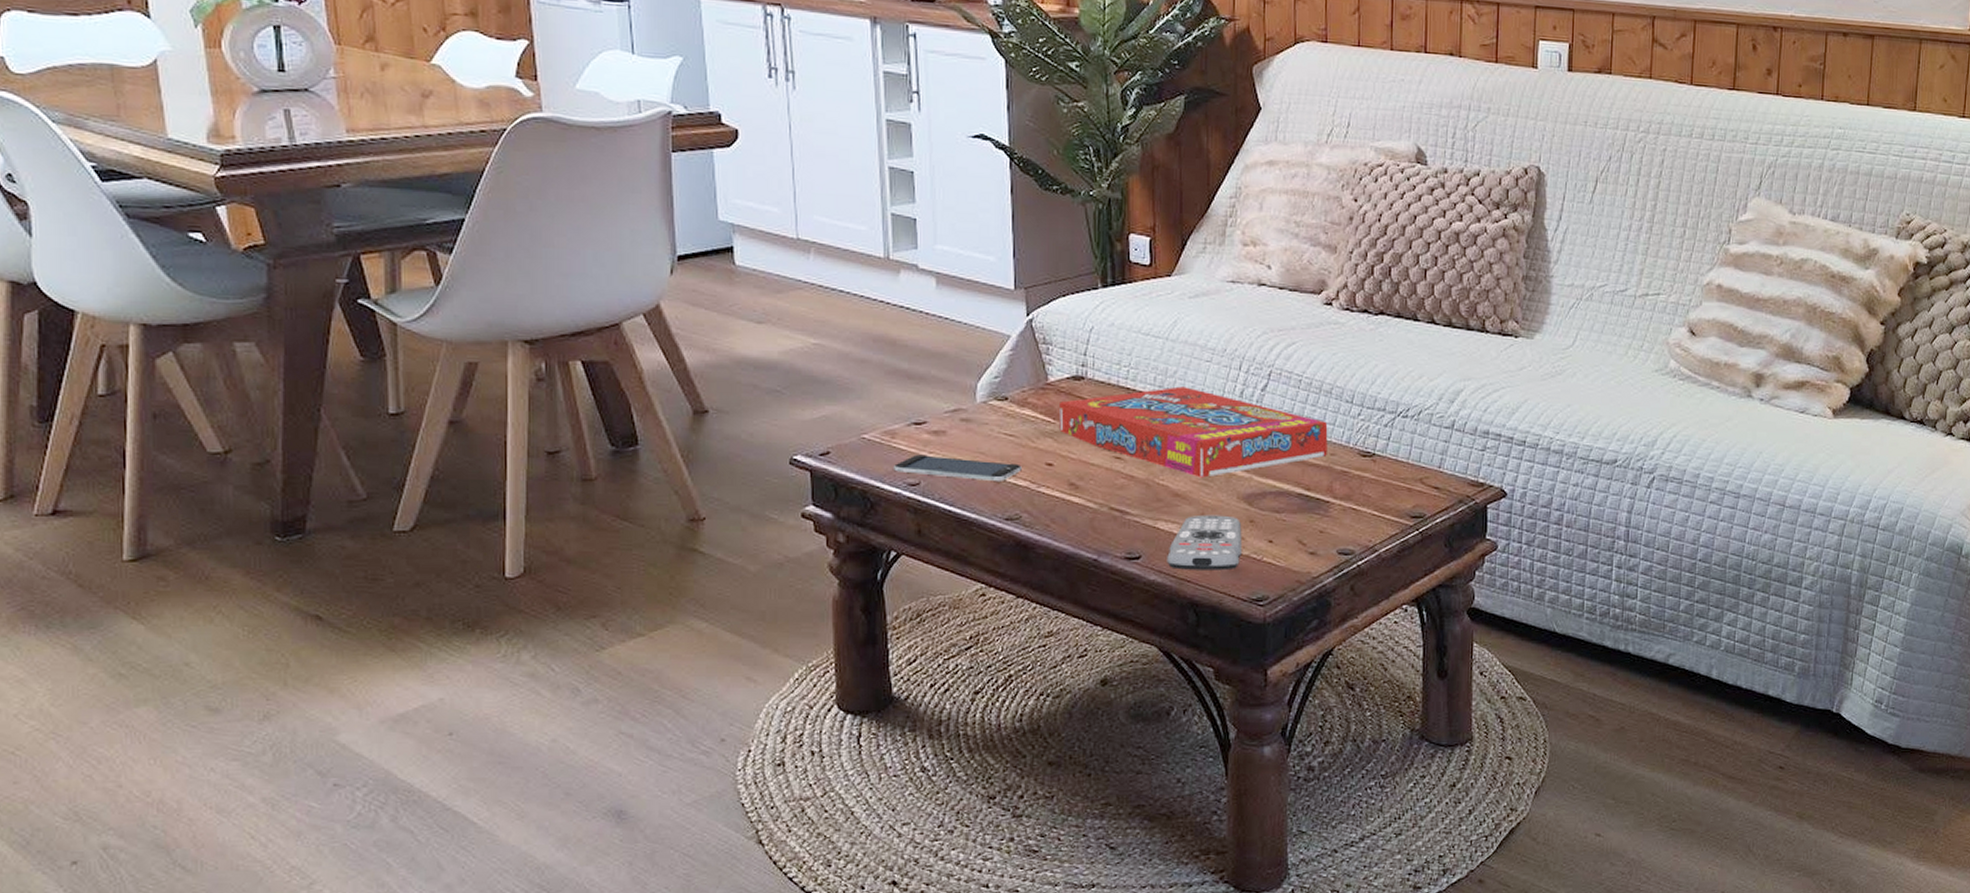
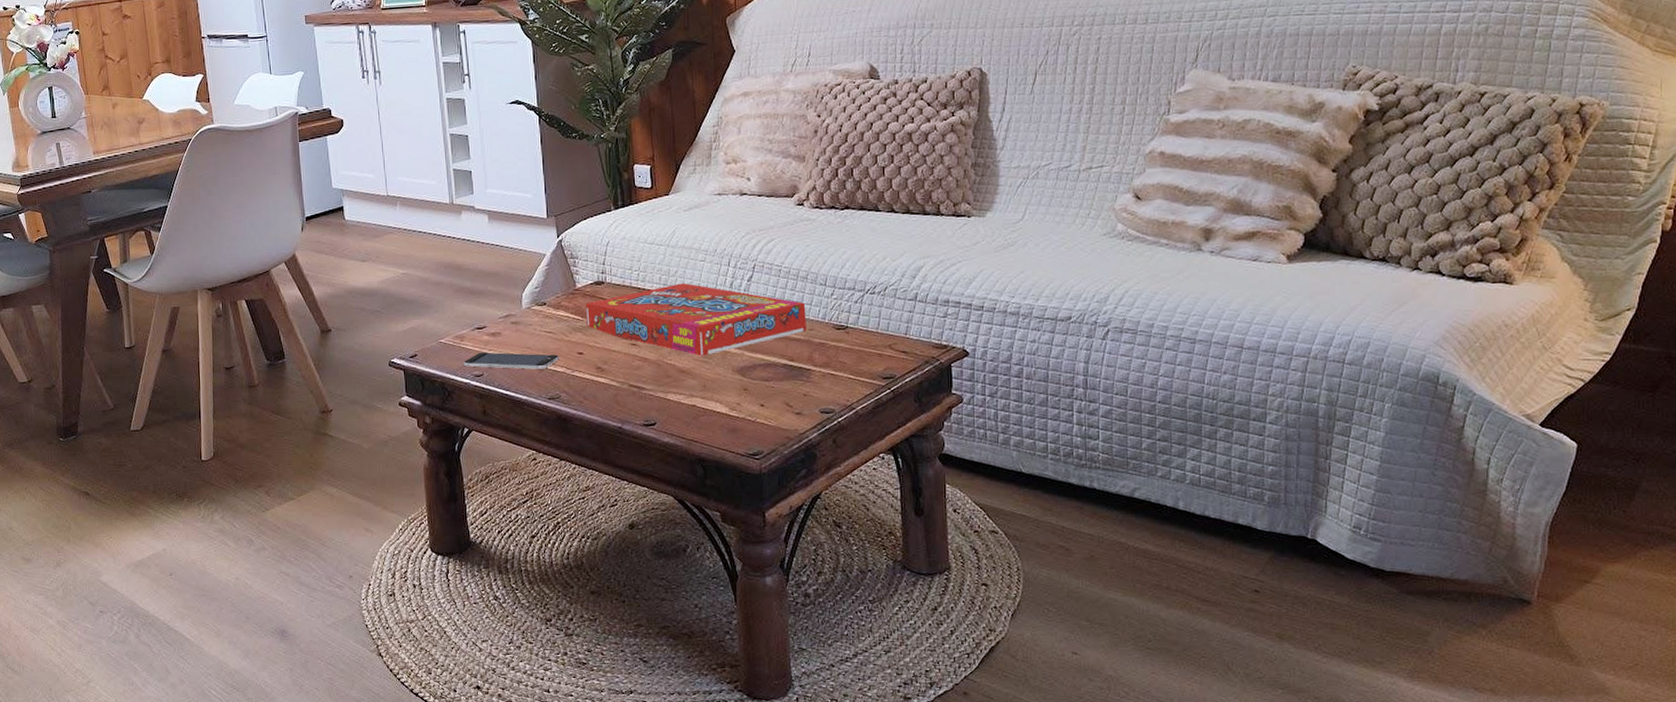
remote control: present [1167,514,1242,571] -> none [677,386,738,432]

